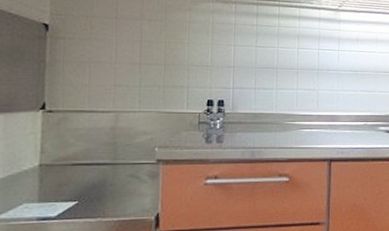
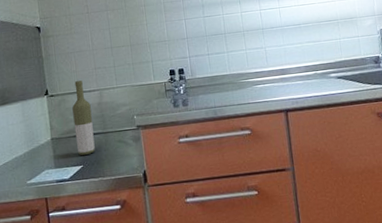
bottle: none [73,97,101,189] -> present [72,80,95,155]

